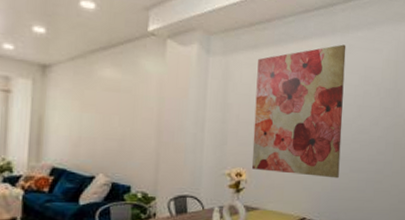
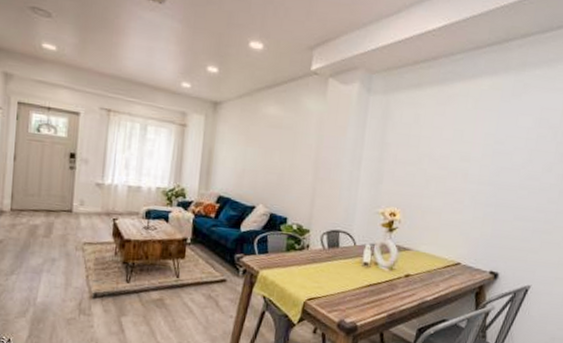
wall art: present [251,44,346,179] -> none [406,83,521,226]

